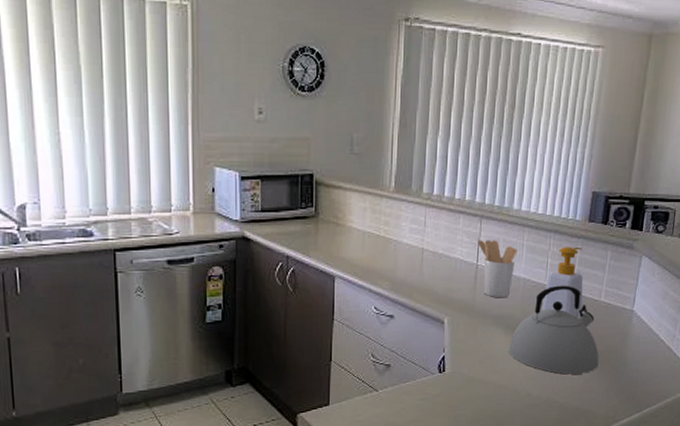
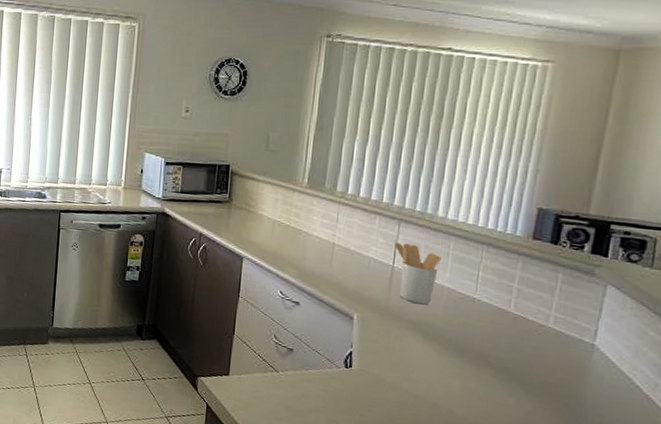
kettle: present [508,285,599,375] -> none [426,301,545,405]
soap bottle: present [541,246,583,318] -> none [468,262,525,341]

